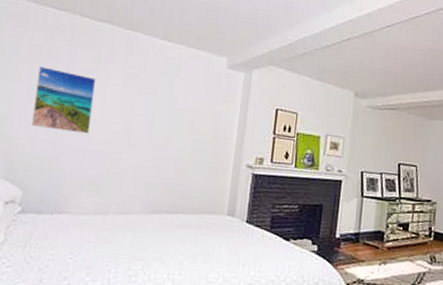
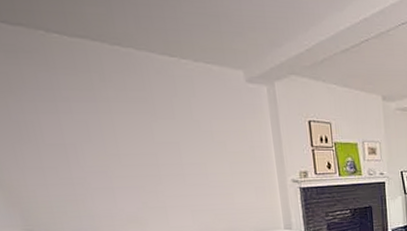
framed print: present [31,66,96,134] -> none [14,99,110,171]

